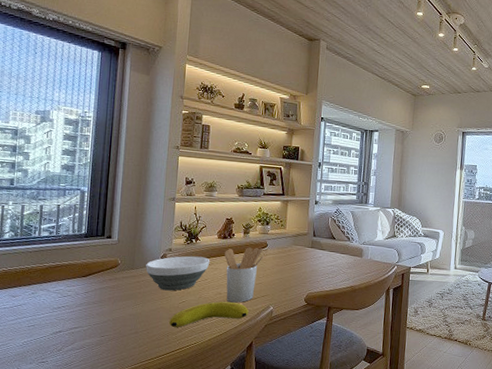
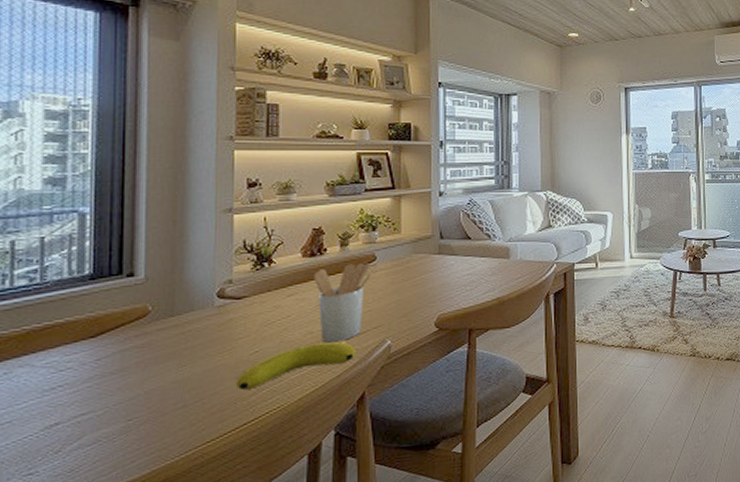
bowl: present [146,256,210,291] -> none [193,285,293,340]

